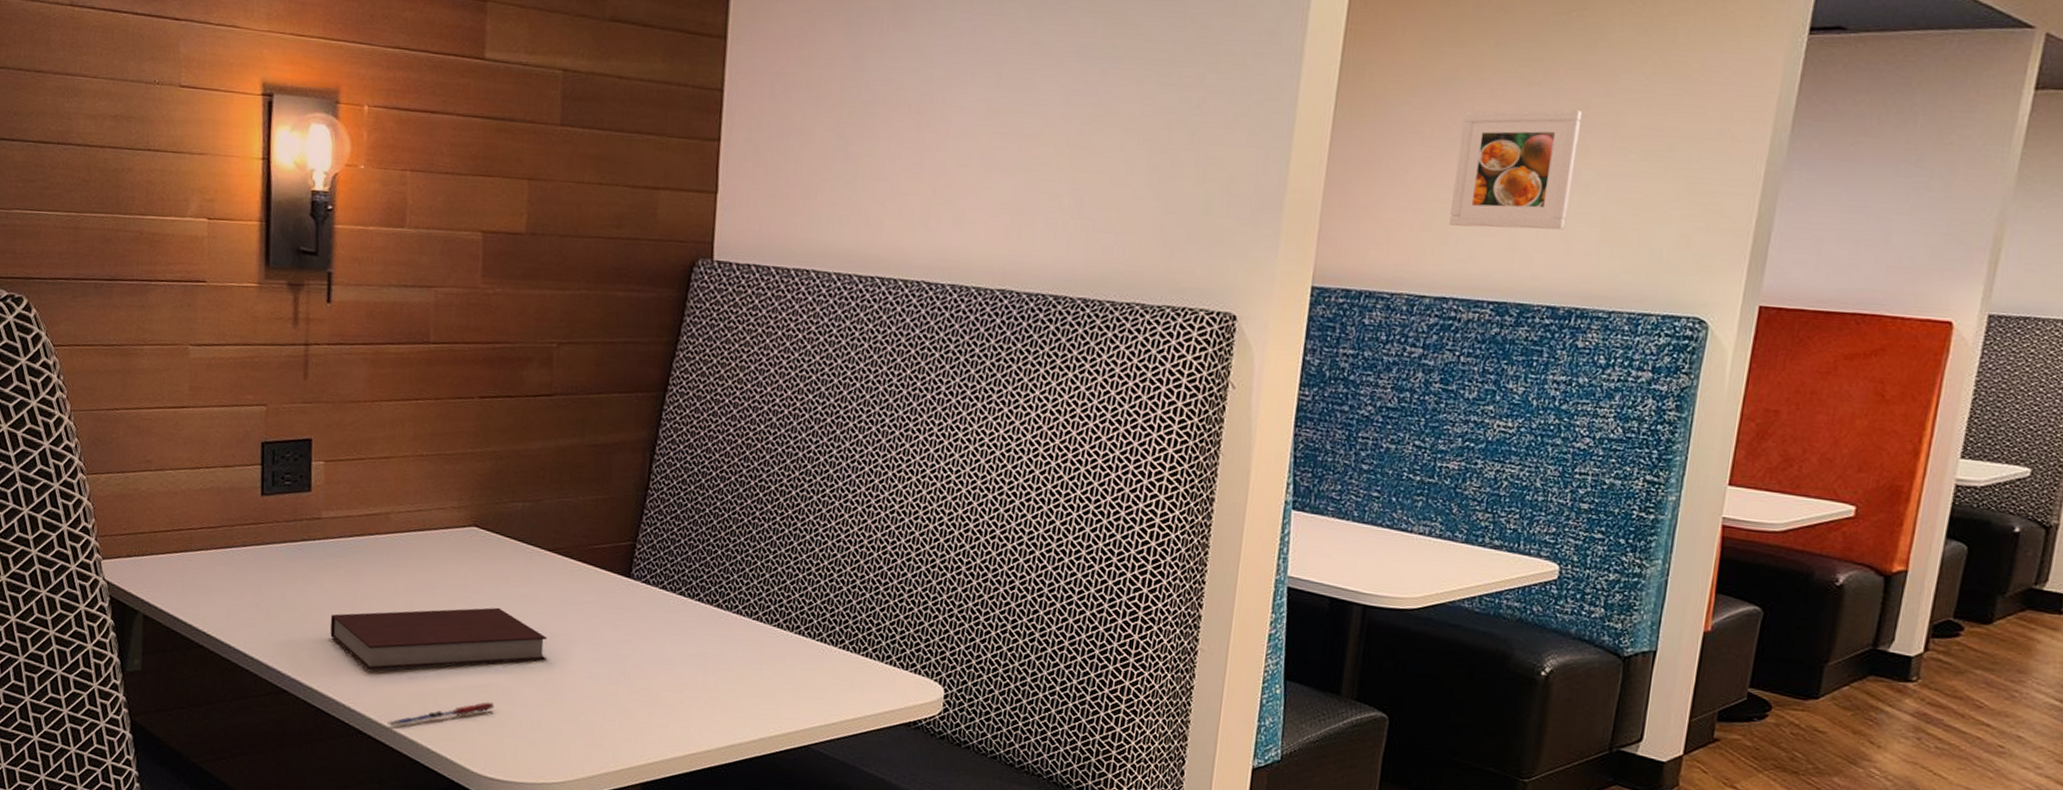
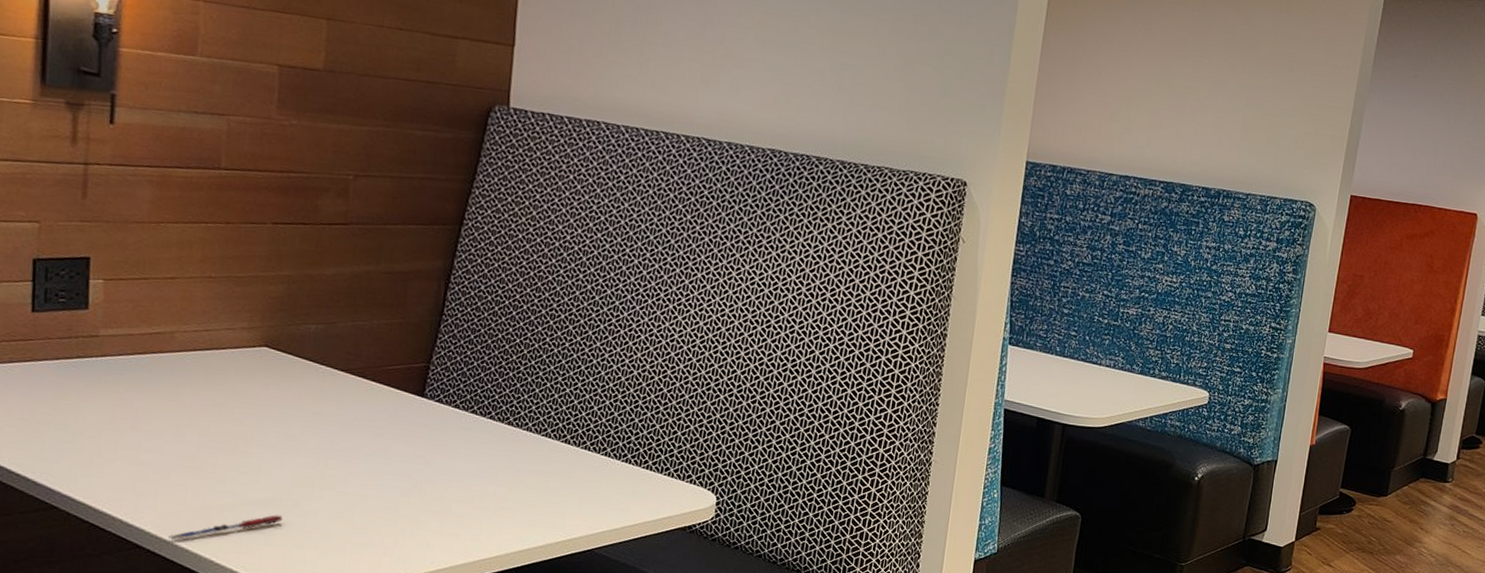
notebook: present [330,607,547,670] -> none [106,424,338,485]
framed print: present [1449,109,1582,230] -> none [1132,28,1229,128]

